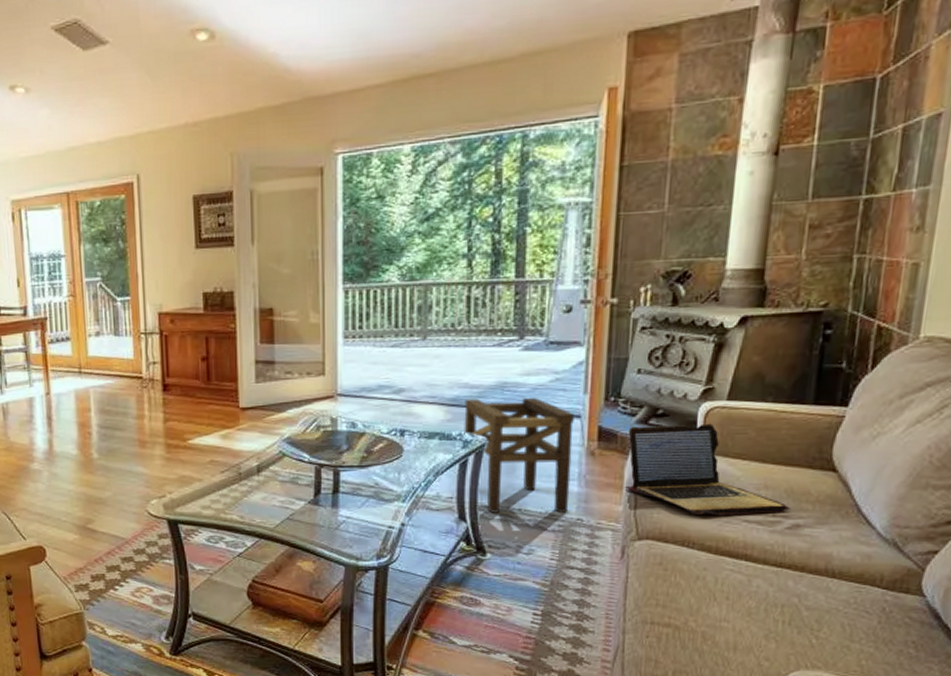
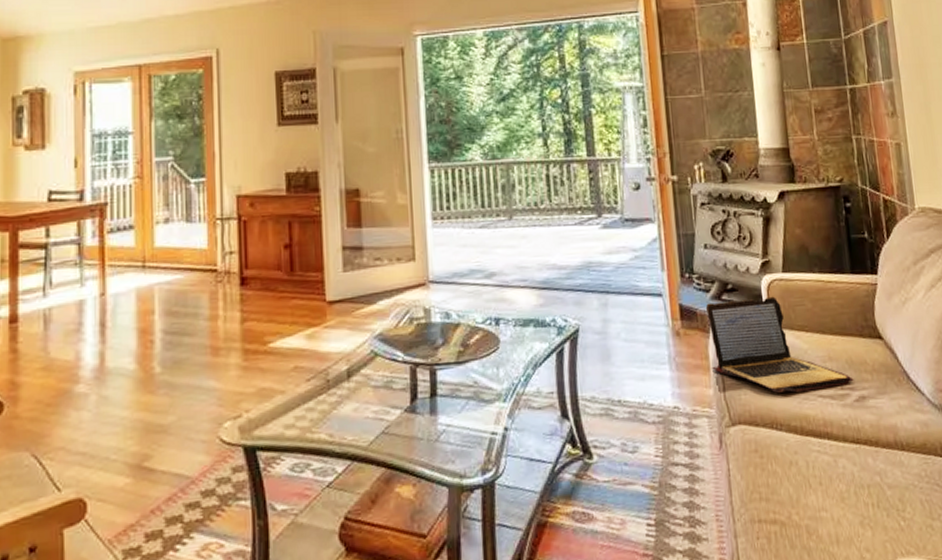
stool: present [464,397,574,513] -> none [554,276,665,407]

